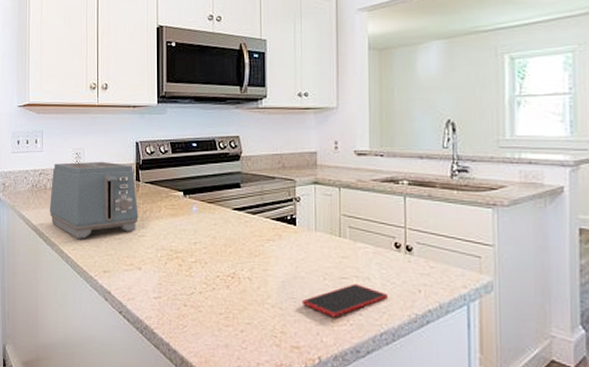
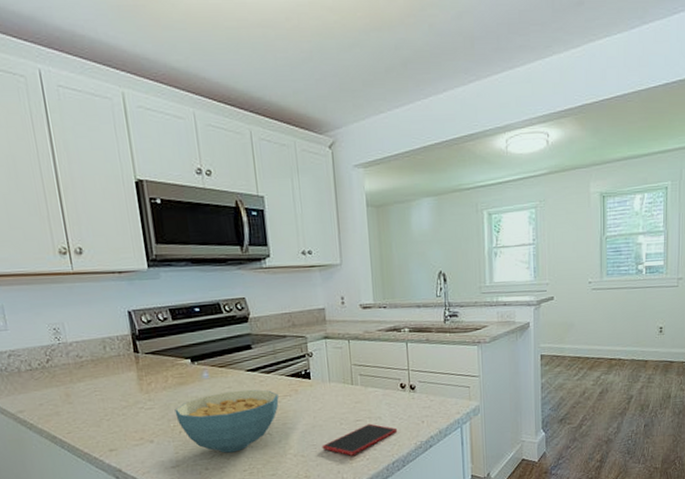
toaster: present [49,161,139,239] -> none [25,335,143,422]
cereal bowl: none [163,228,262,293] -> present [175,389,279,453]

